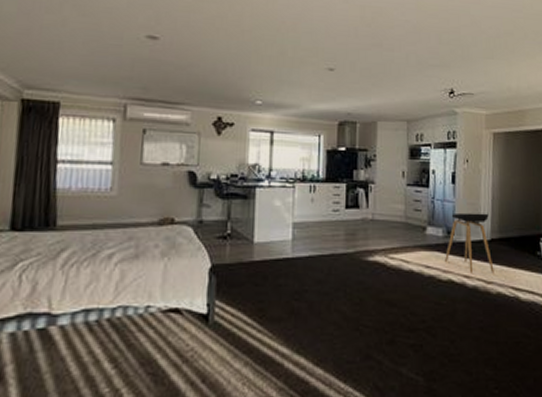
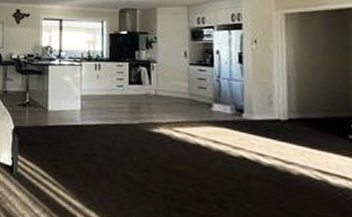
stool: present [445,212,494,274] -> none [235,91,294,154]

